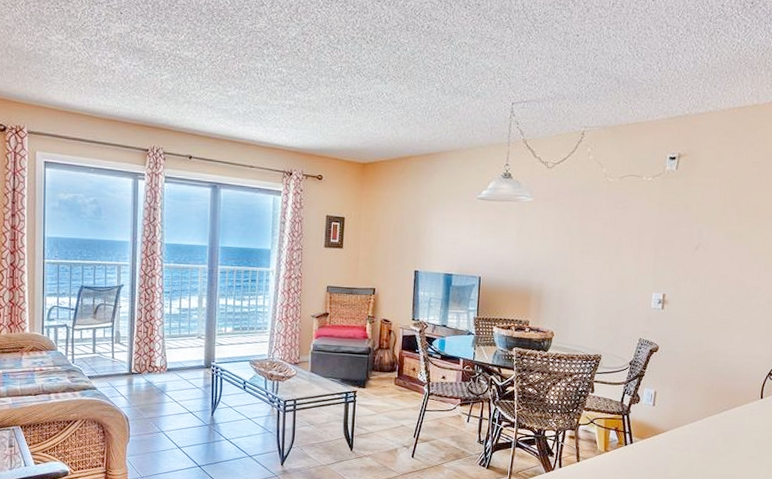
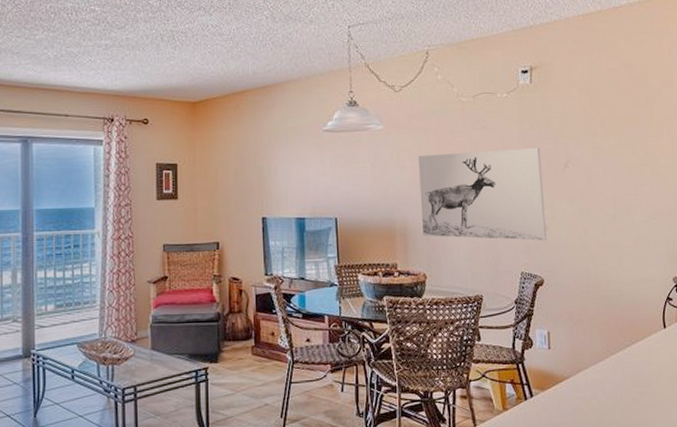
wall art: none [555,228,675,313] -> present [418,148,547,241]

